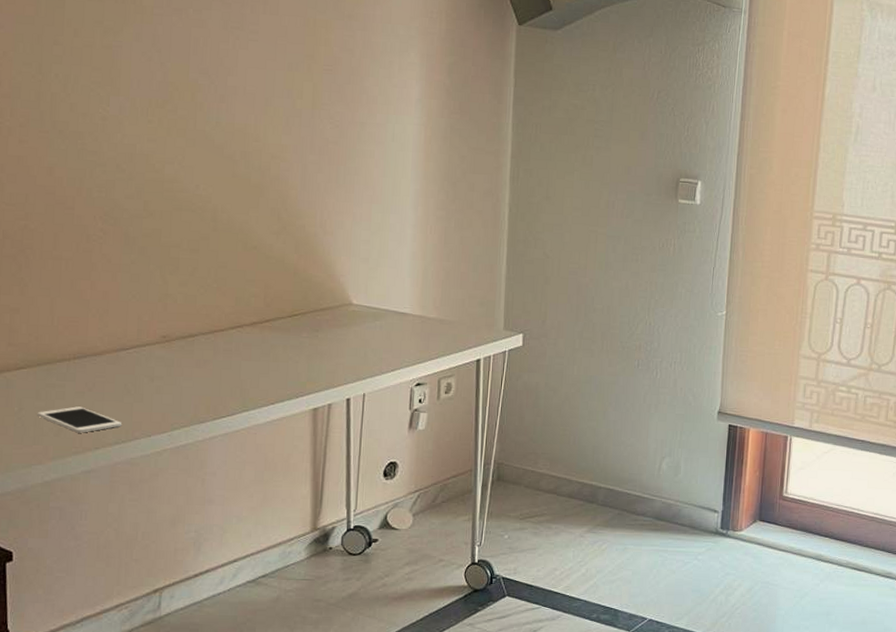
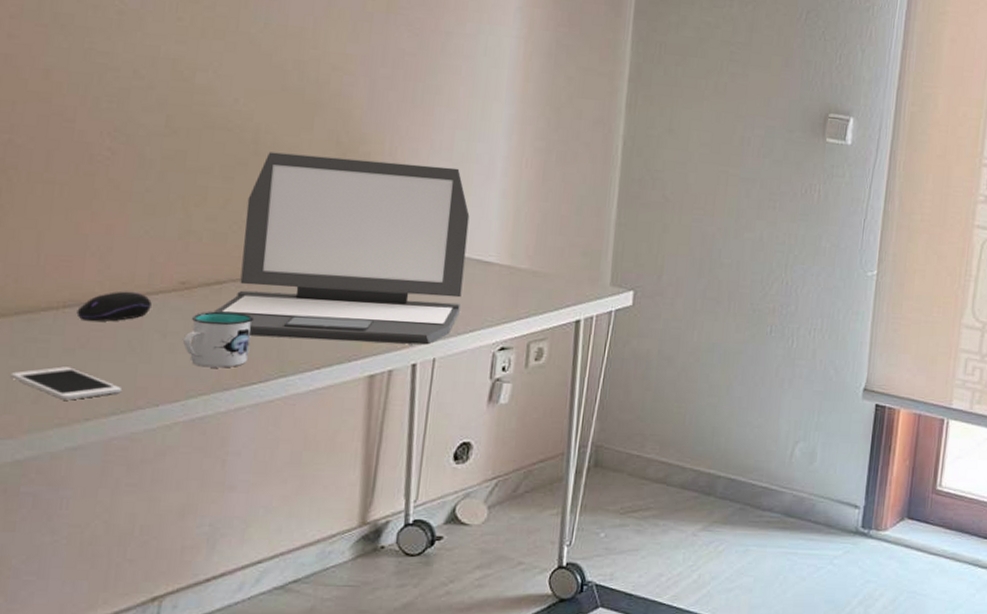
computer mouse: none [84,344,141,370] -> present [76,291,152,322]
mug: none [167,359,221,405] -> present [183,311,255,368]
laptop: none [189,228,387,383] -> present [213,152,470,345]

